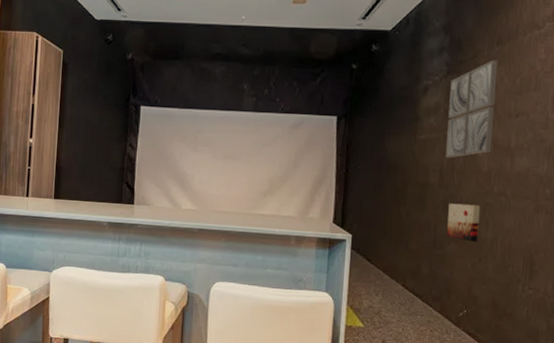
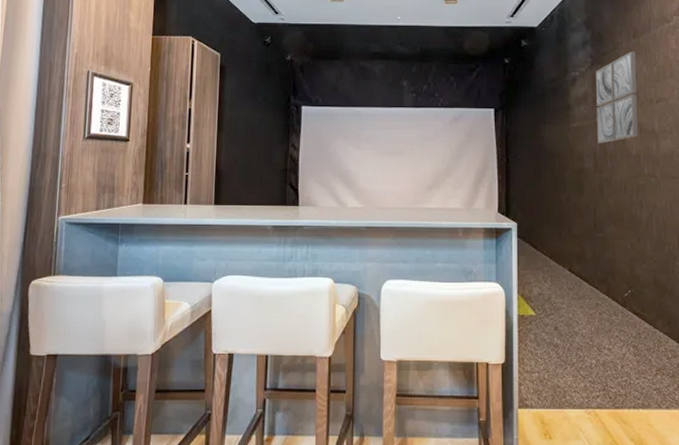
wall art: present [447,203,480,242] -> none [605,186,635,223]

